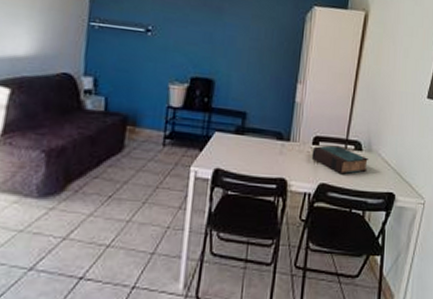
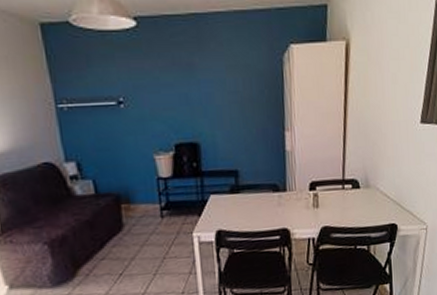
book: present [311,145,368,175] -> none [310,187,368,215]

